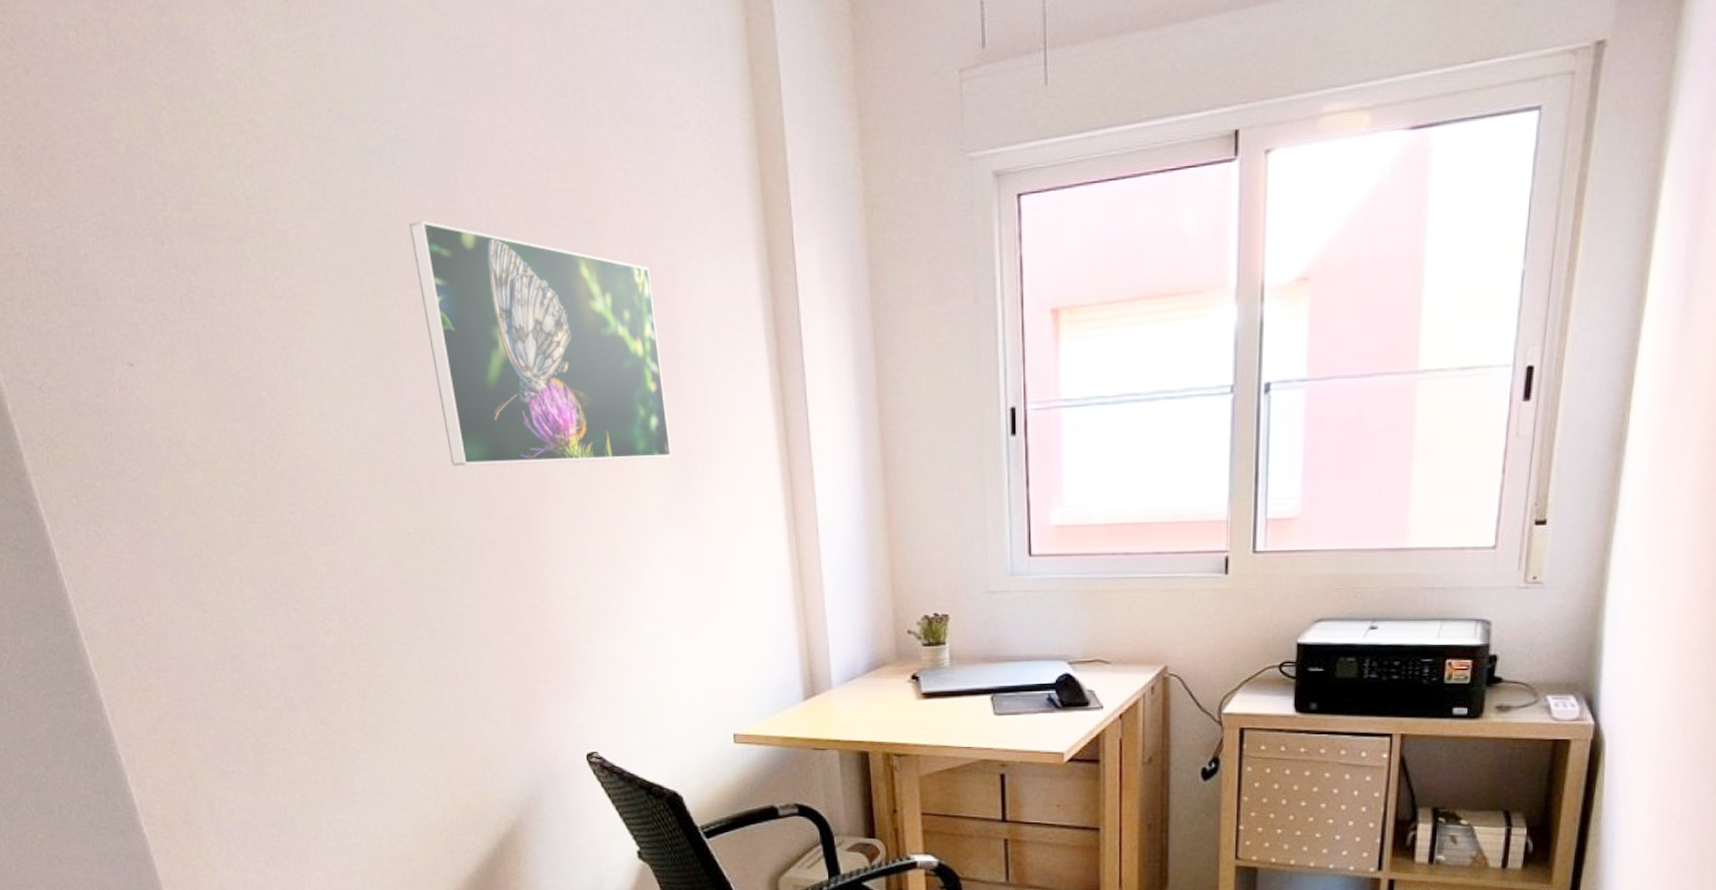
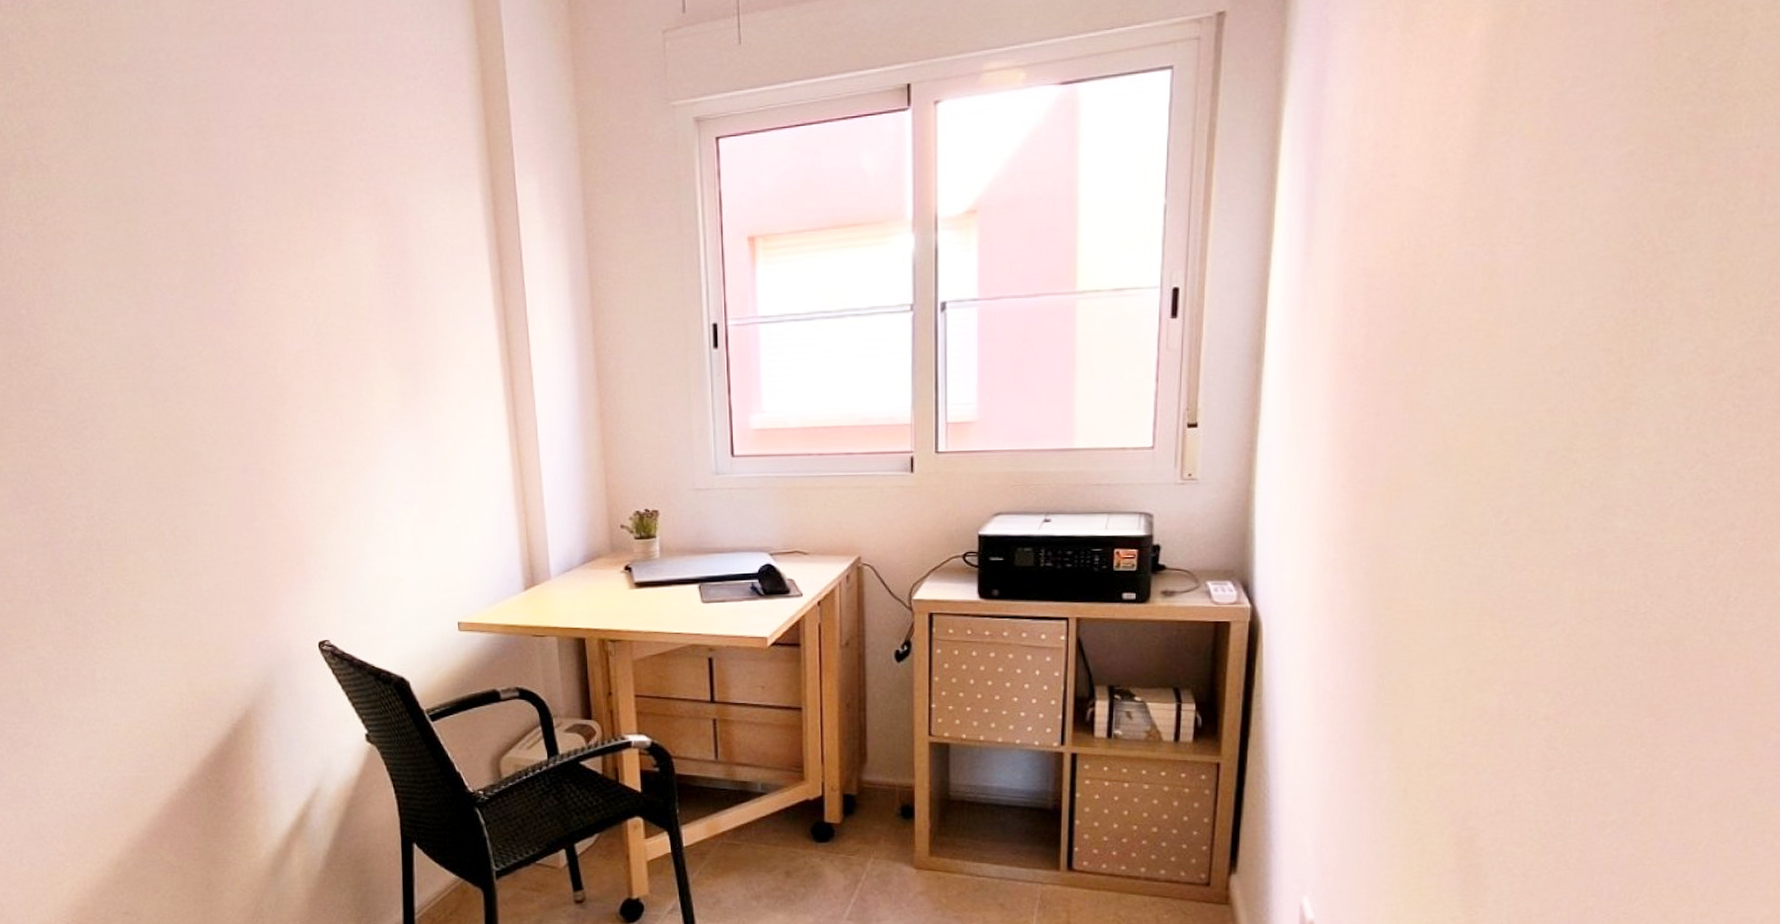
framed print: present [409,220,672,466] -> none [164,157,402,376]

